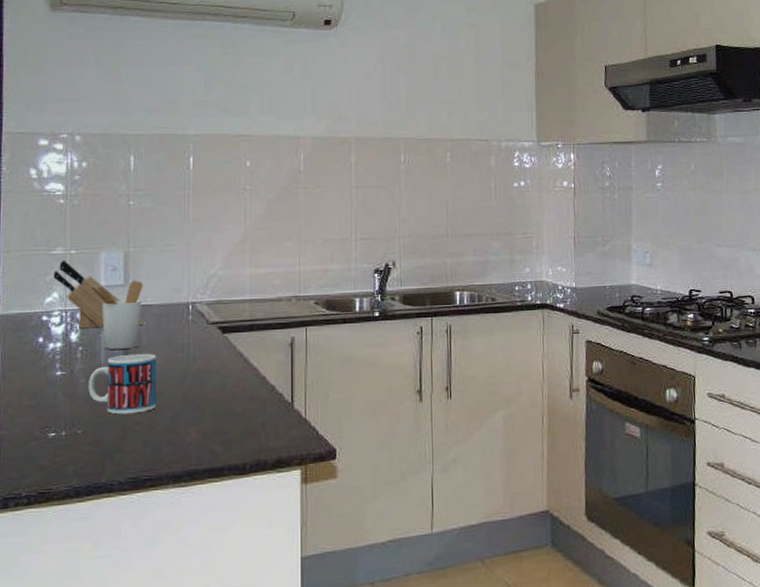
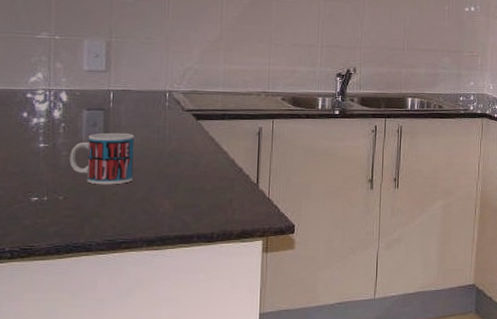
knife block: present [53,260,144,329] -> none [38,44,124,109]
utensil holder: present [88,280,143,349] -> none [71,67,124,128]

